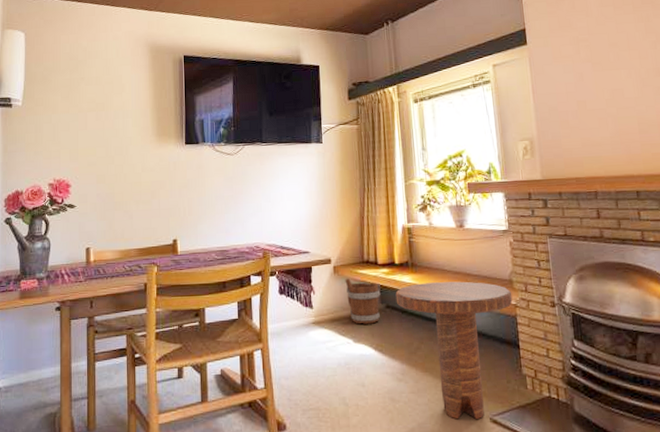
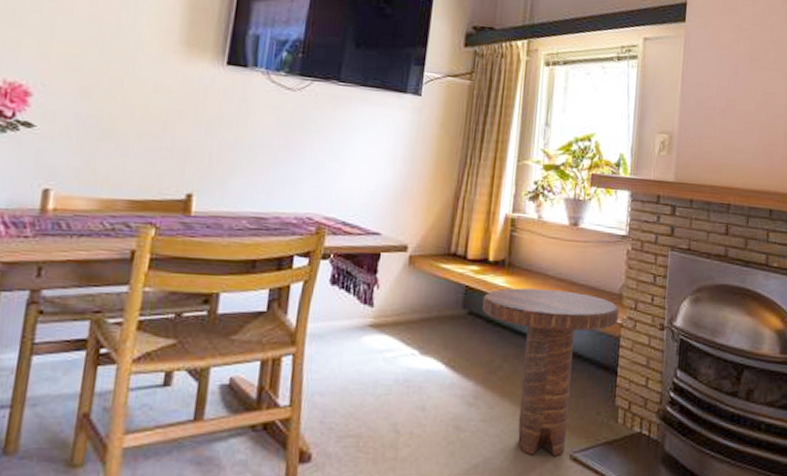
bucket: present [345,278,381,325] -> none [420,272,465,333]

